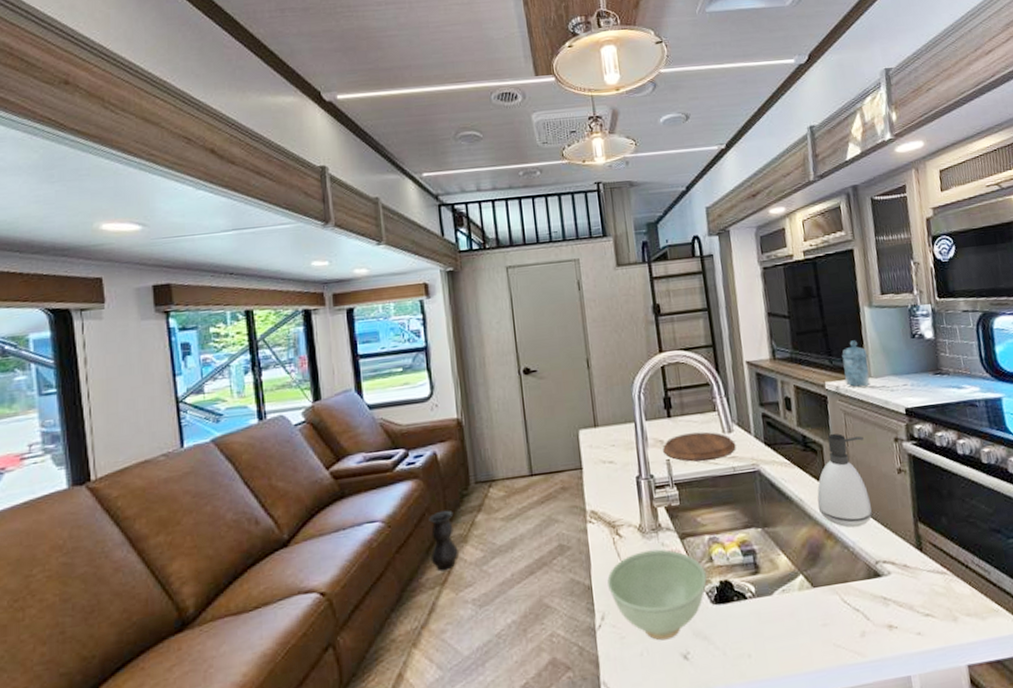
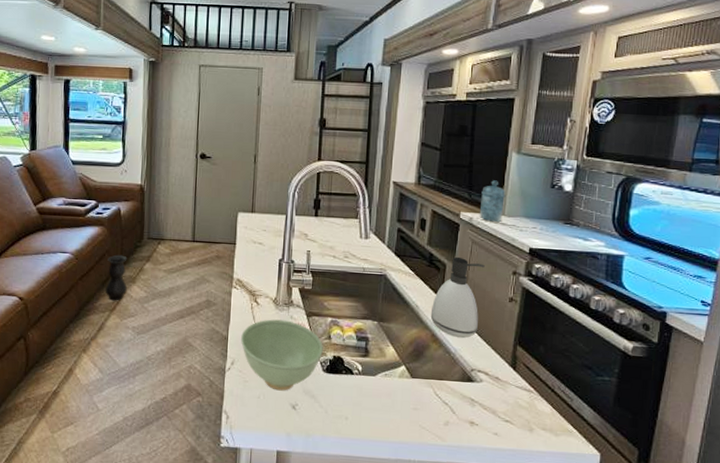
cutting board: present [663,431,736,461] -> none [306,232,369,258]

